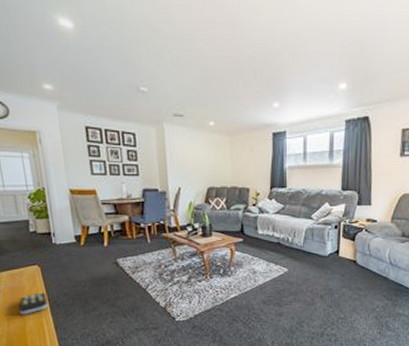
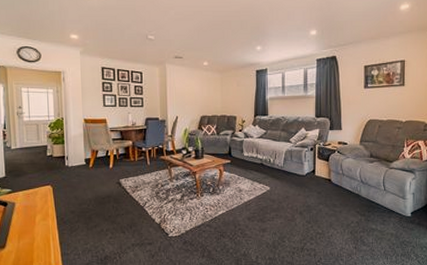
remote control: present [18,293,48,314] -> none [29,210,56,231]

